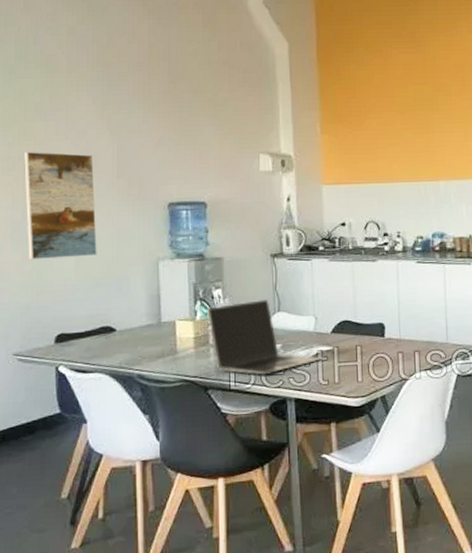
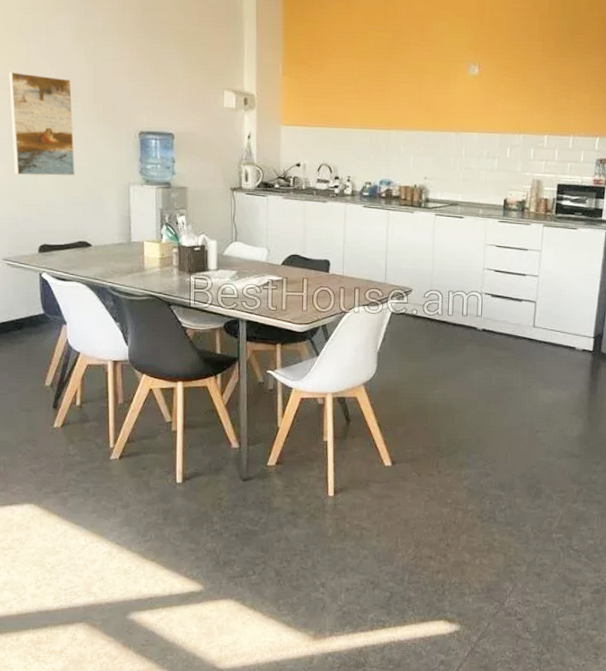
laptop: present [206,299,322,375] -> none [171,228,272,297]

